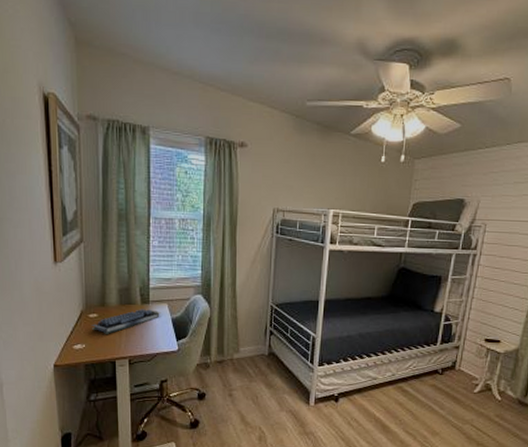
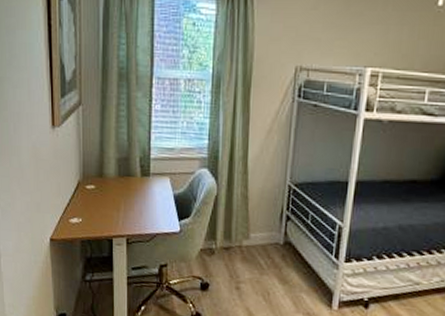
computer keyboard: present [91,309,161,334] -> none [88,182,162,209]

